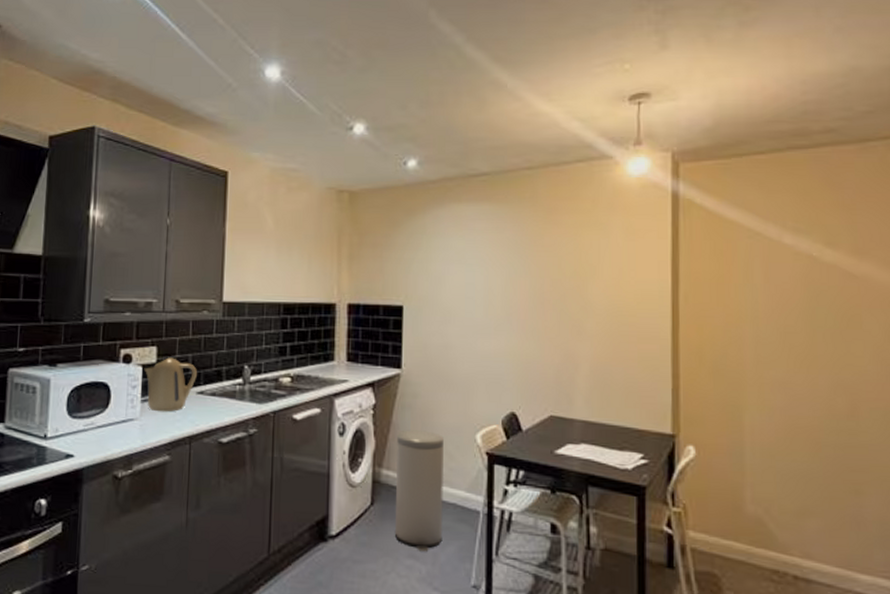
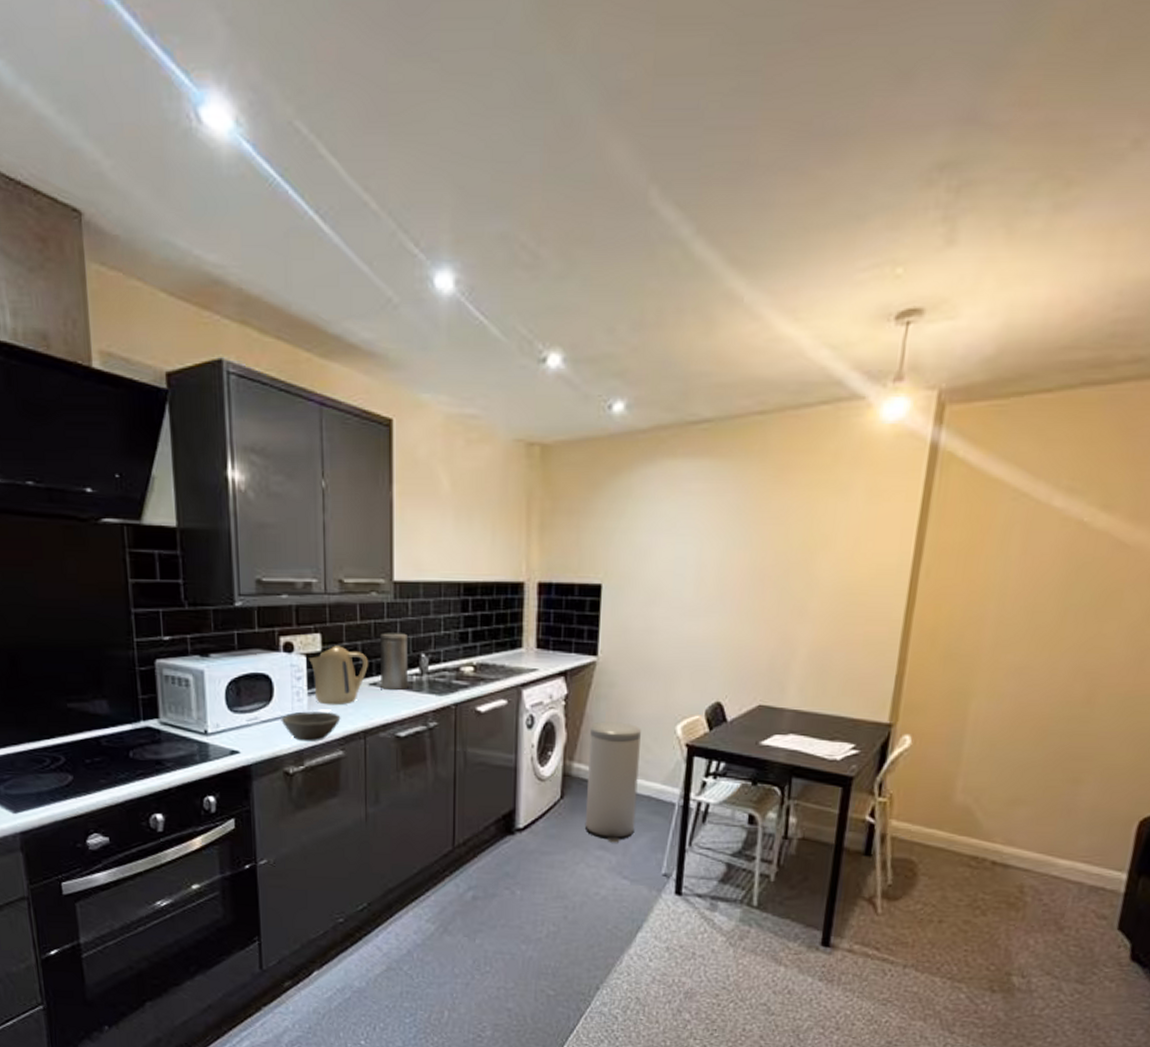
bowl: none [115,417,169,448] -> present [281,711,341,743]
canister: none [206,346,234,399] -> present [379,633,409,691]

